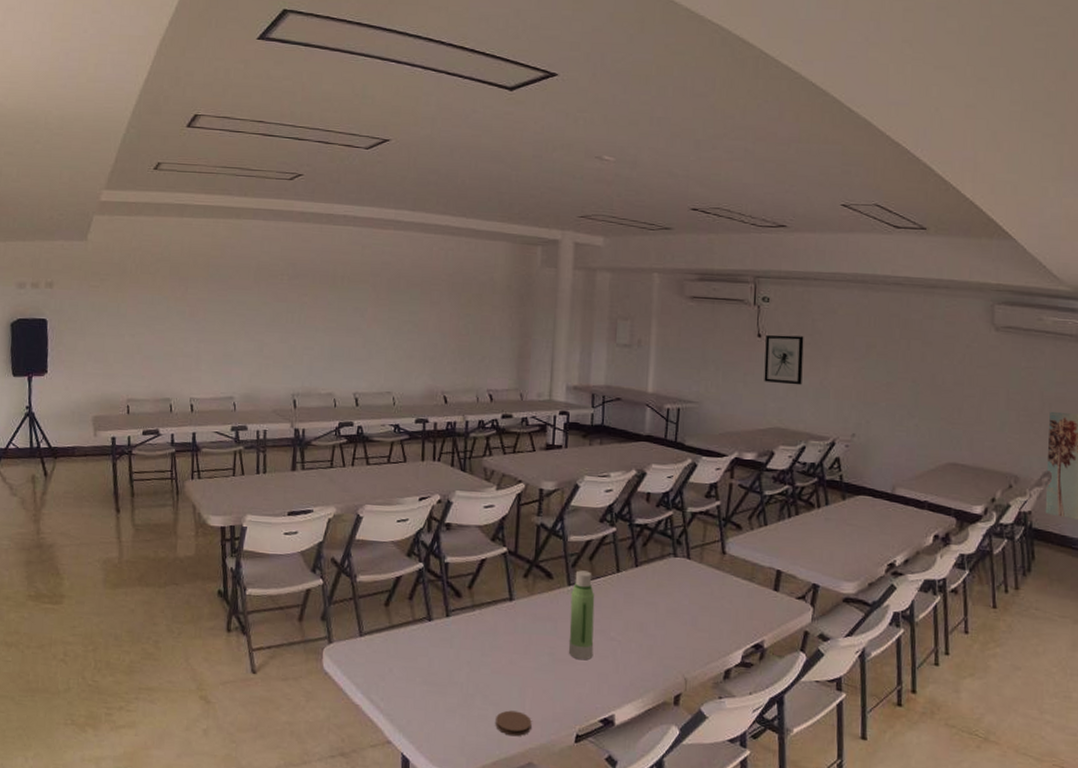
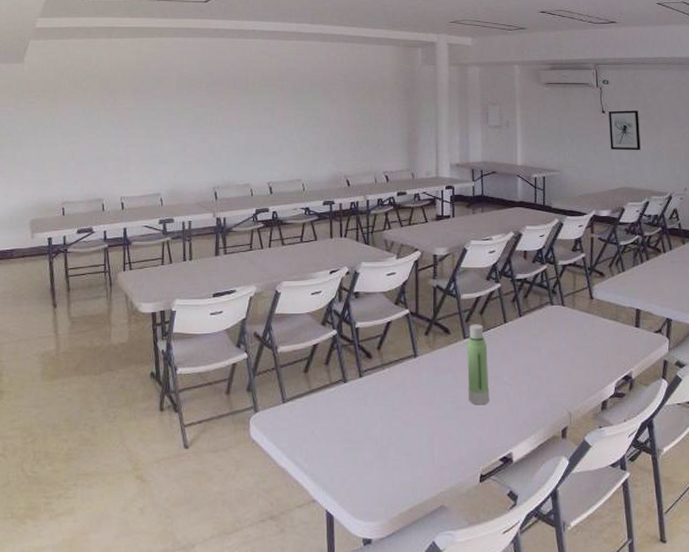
coaster: present [495,710,532,737] -> none [409,458,441,483]

